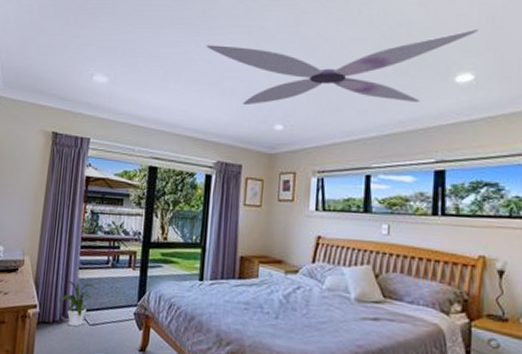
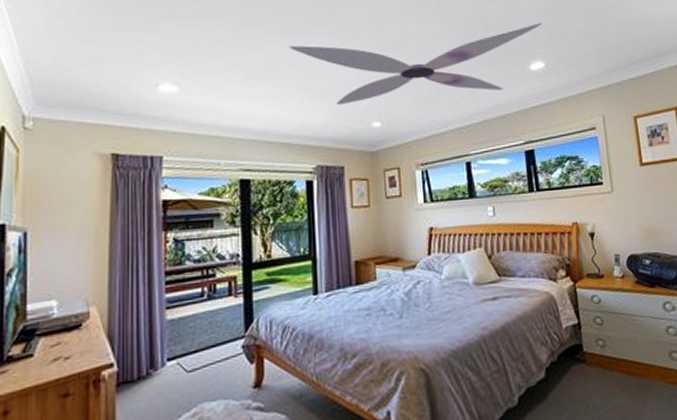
house plant: present [59,281,97,327] -> none [144,323,192,379]

